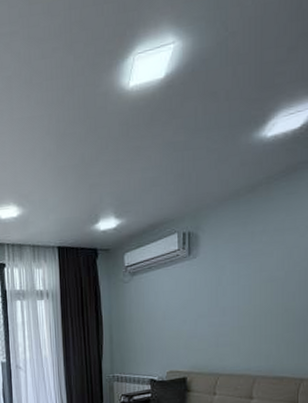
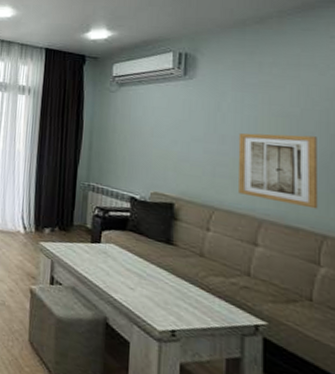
wall art: none [236,295,298,359] -> present [238,133,319,209]

